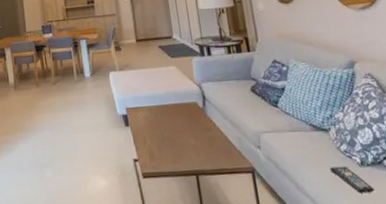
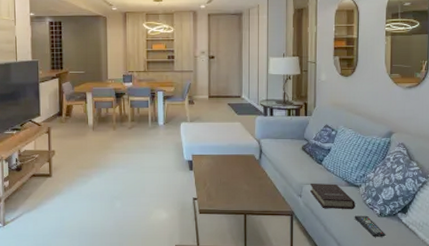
book: none [268,129,329,161] -> present [310,183,355,210]

